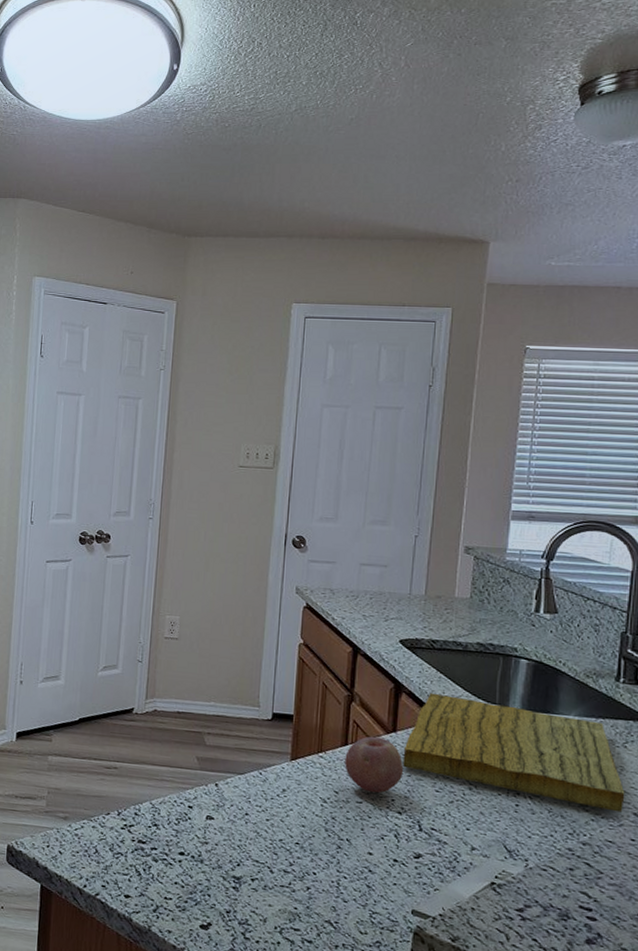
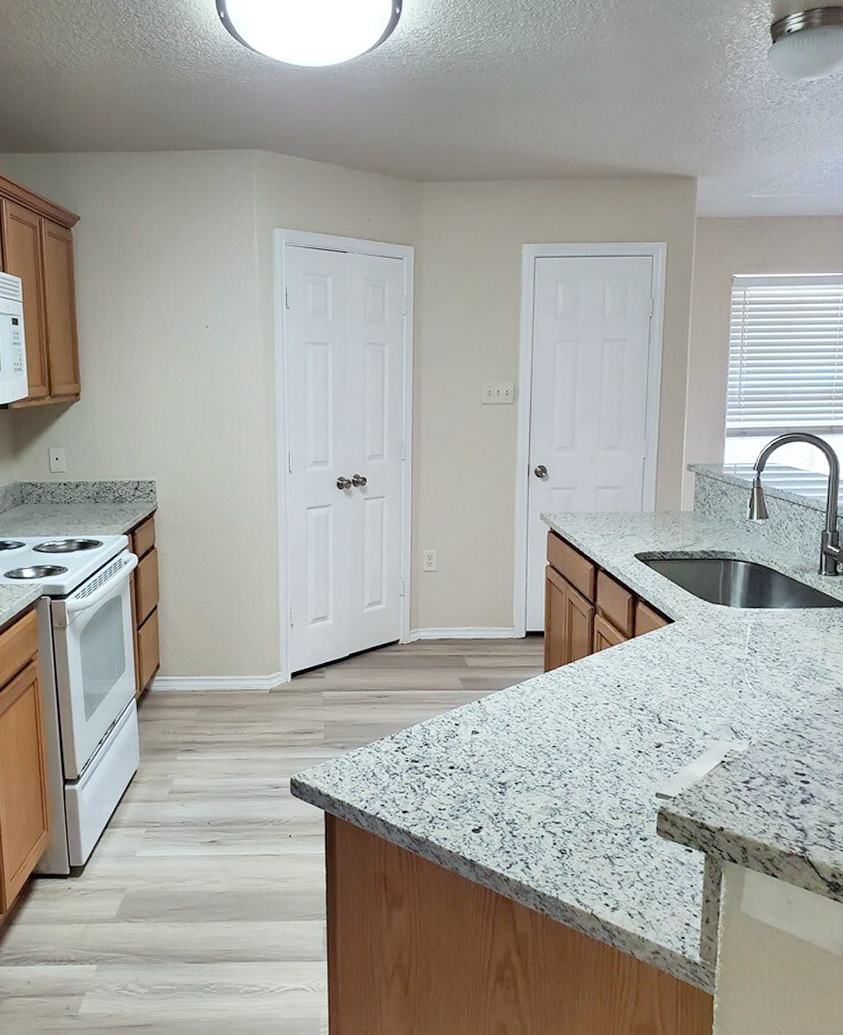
fruit: present [345,736,404,794] -> none [592,643,643,694]
cutting board: present [402,692,625,813] -> none [642,599,829,688]

